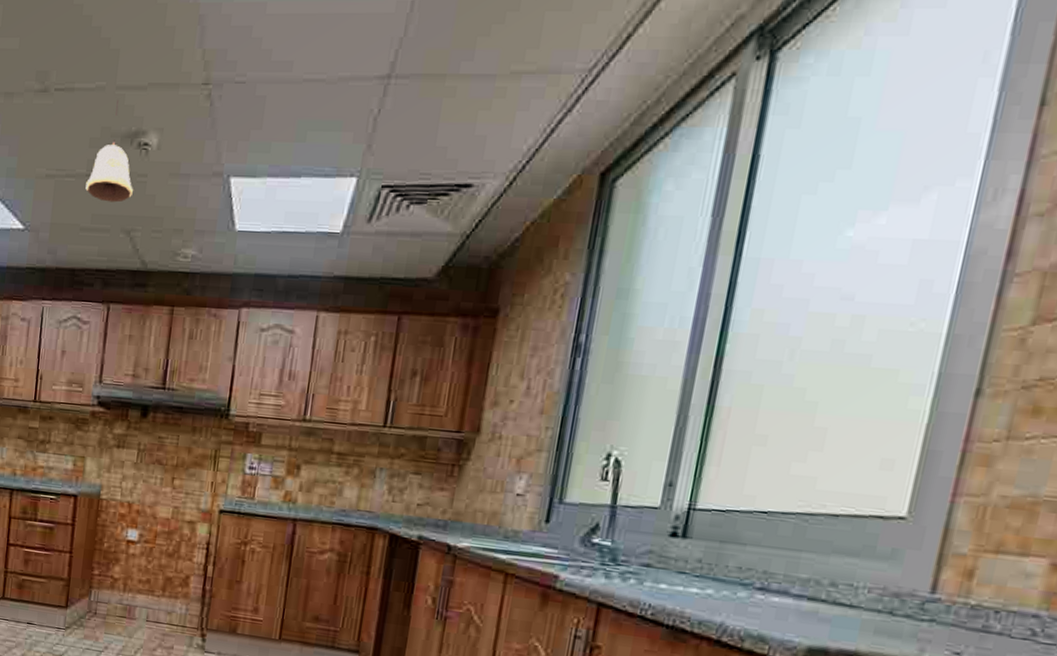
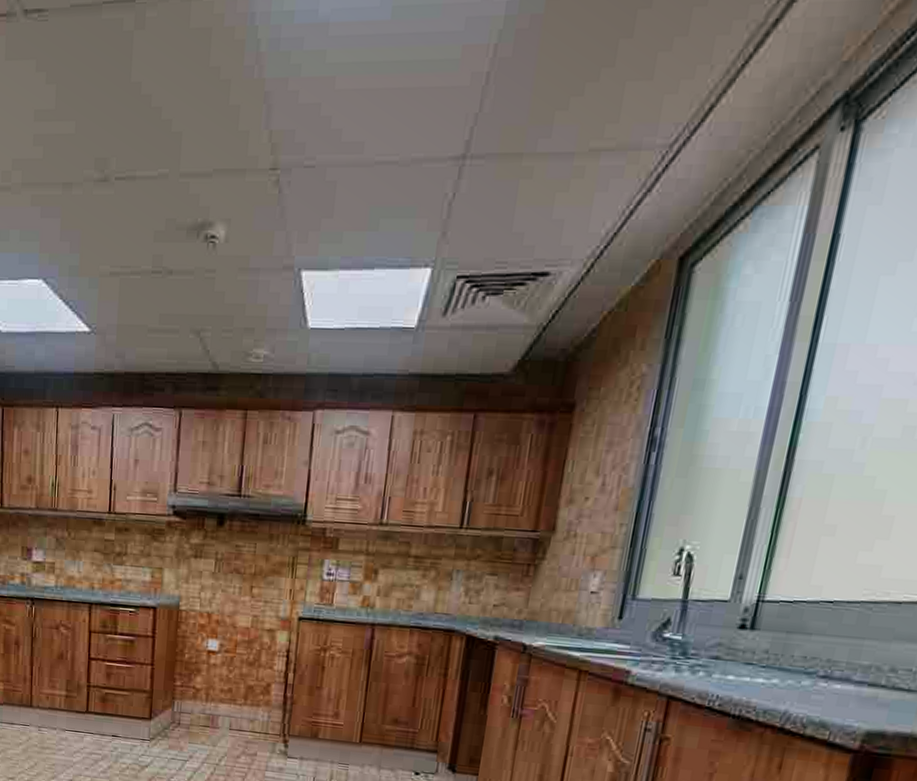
pendant light: present [85,99,133,203] -> none [152,188,201,301]

